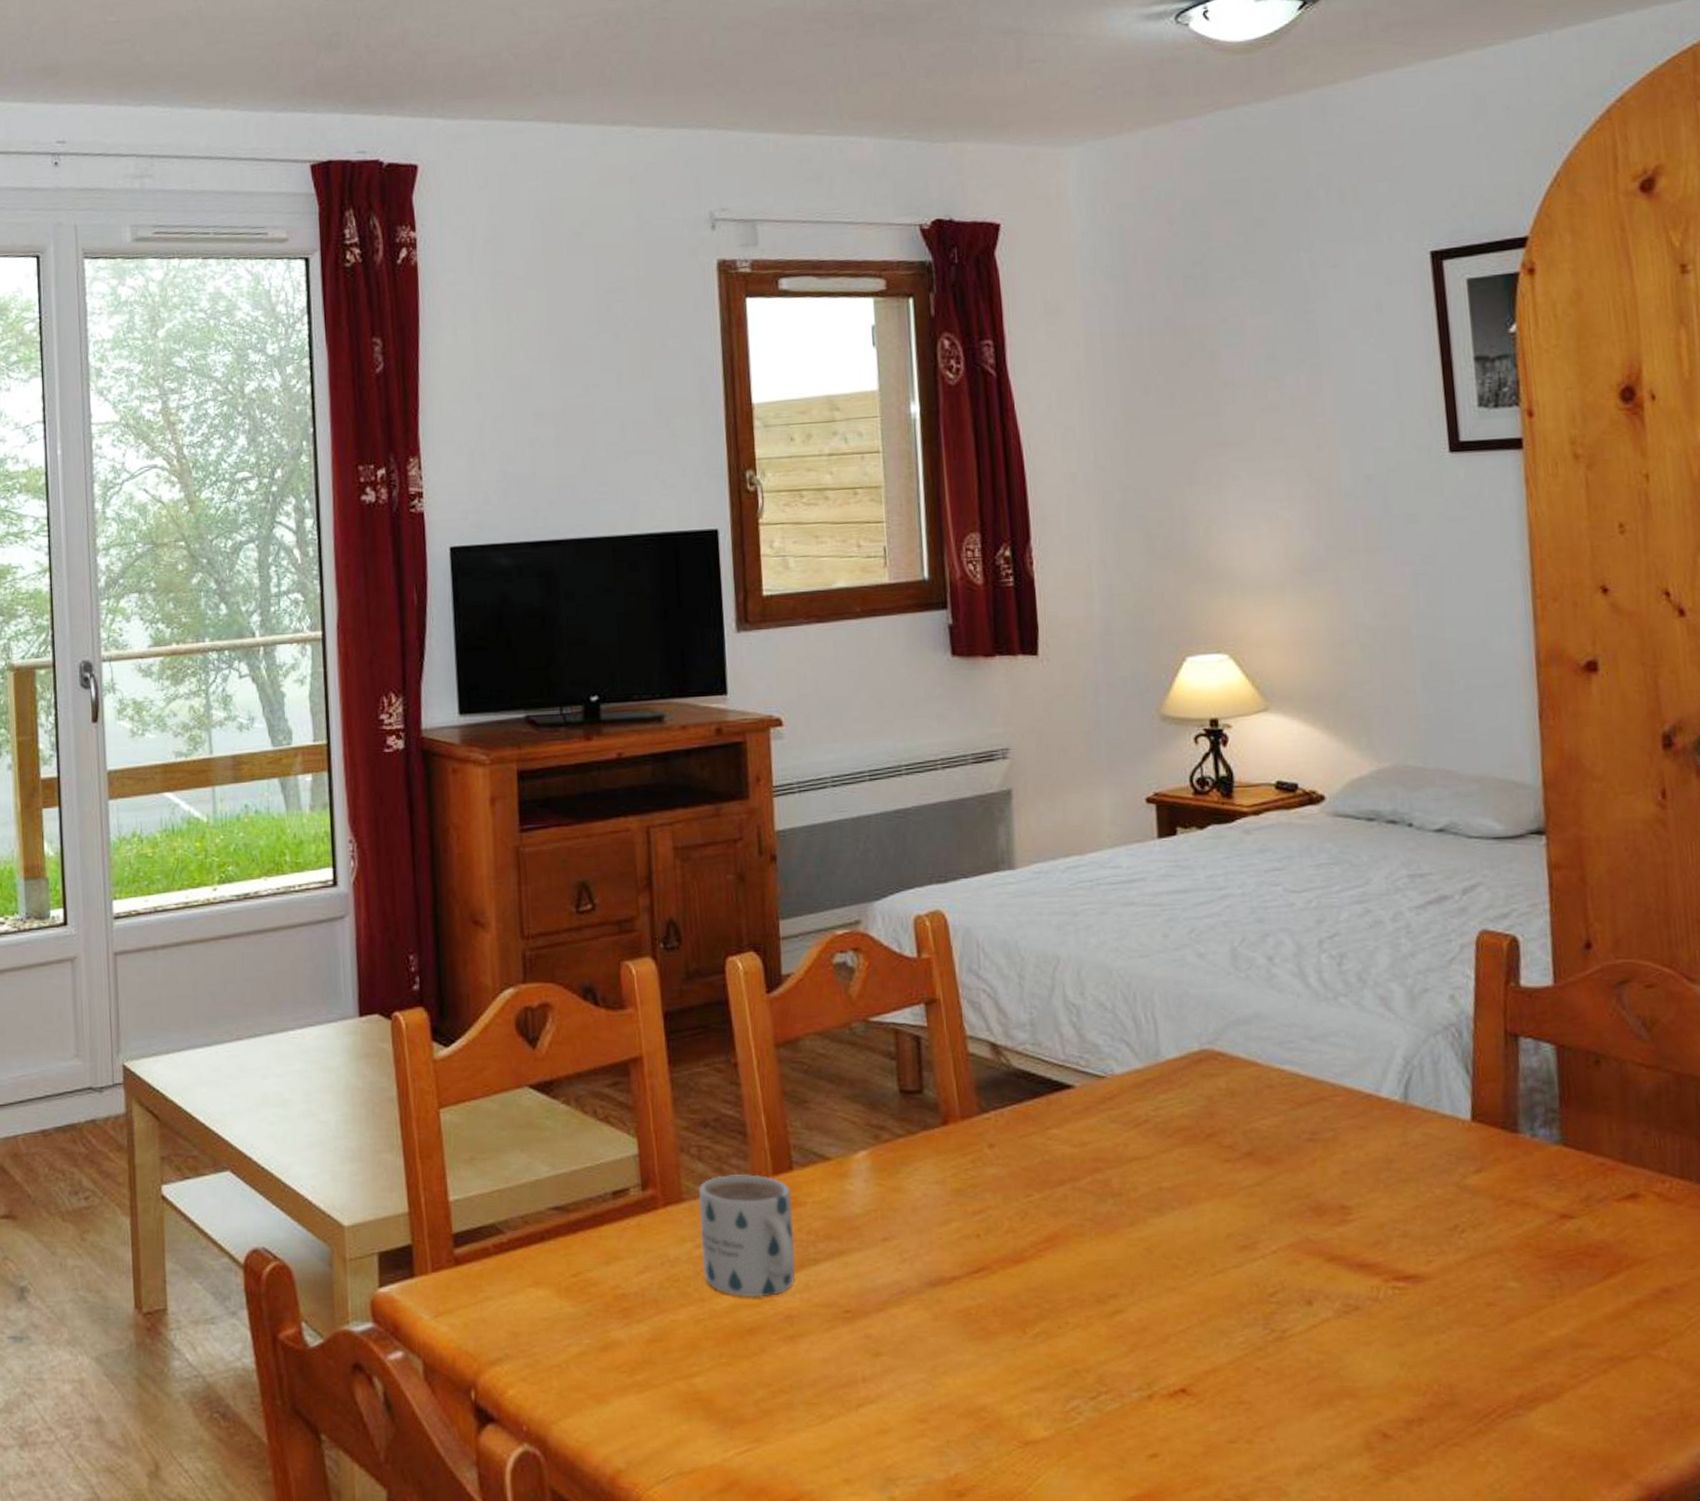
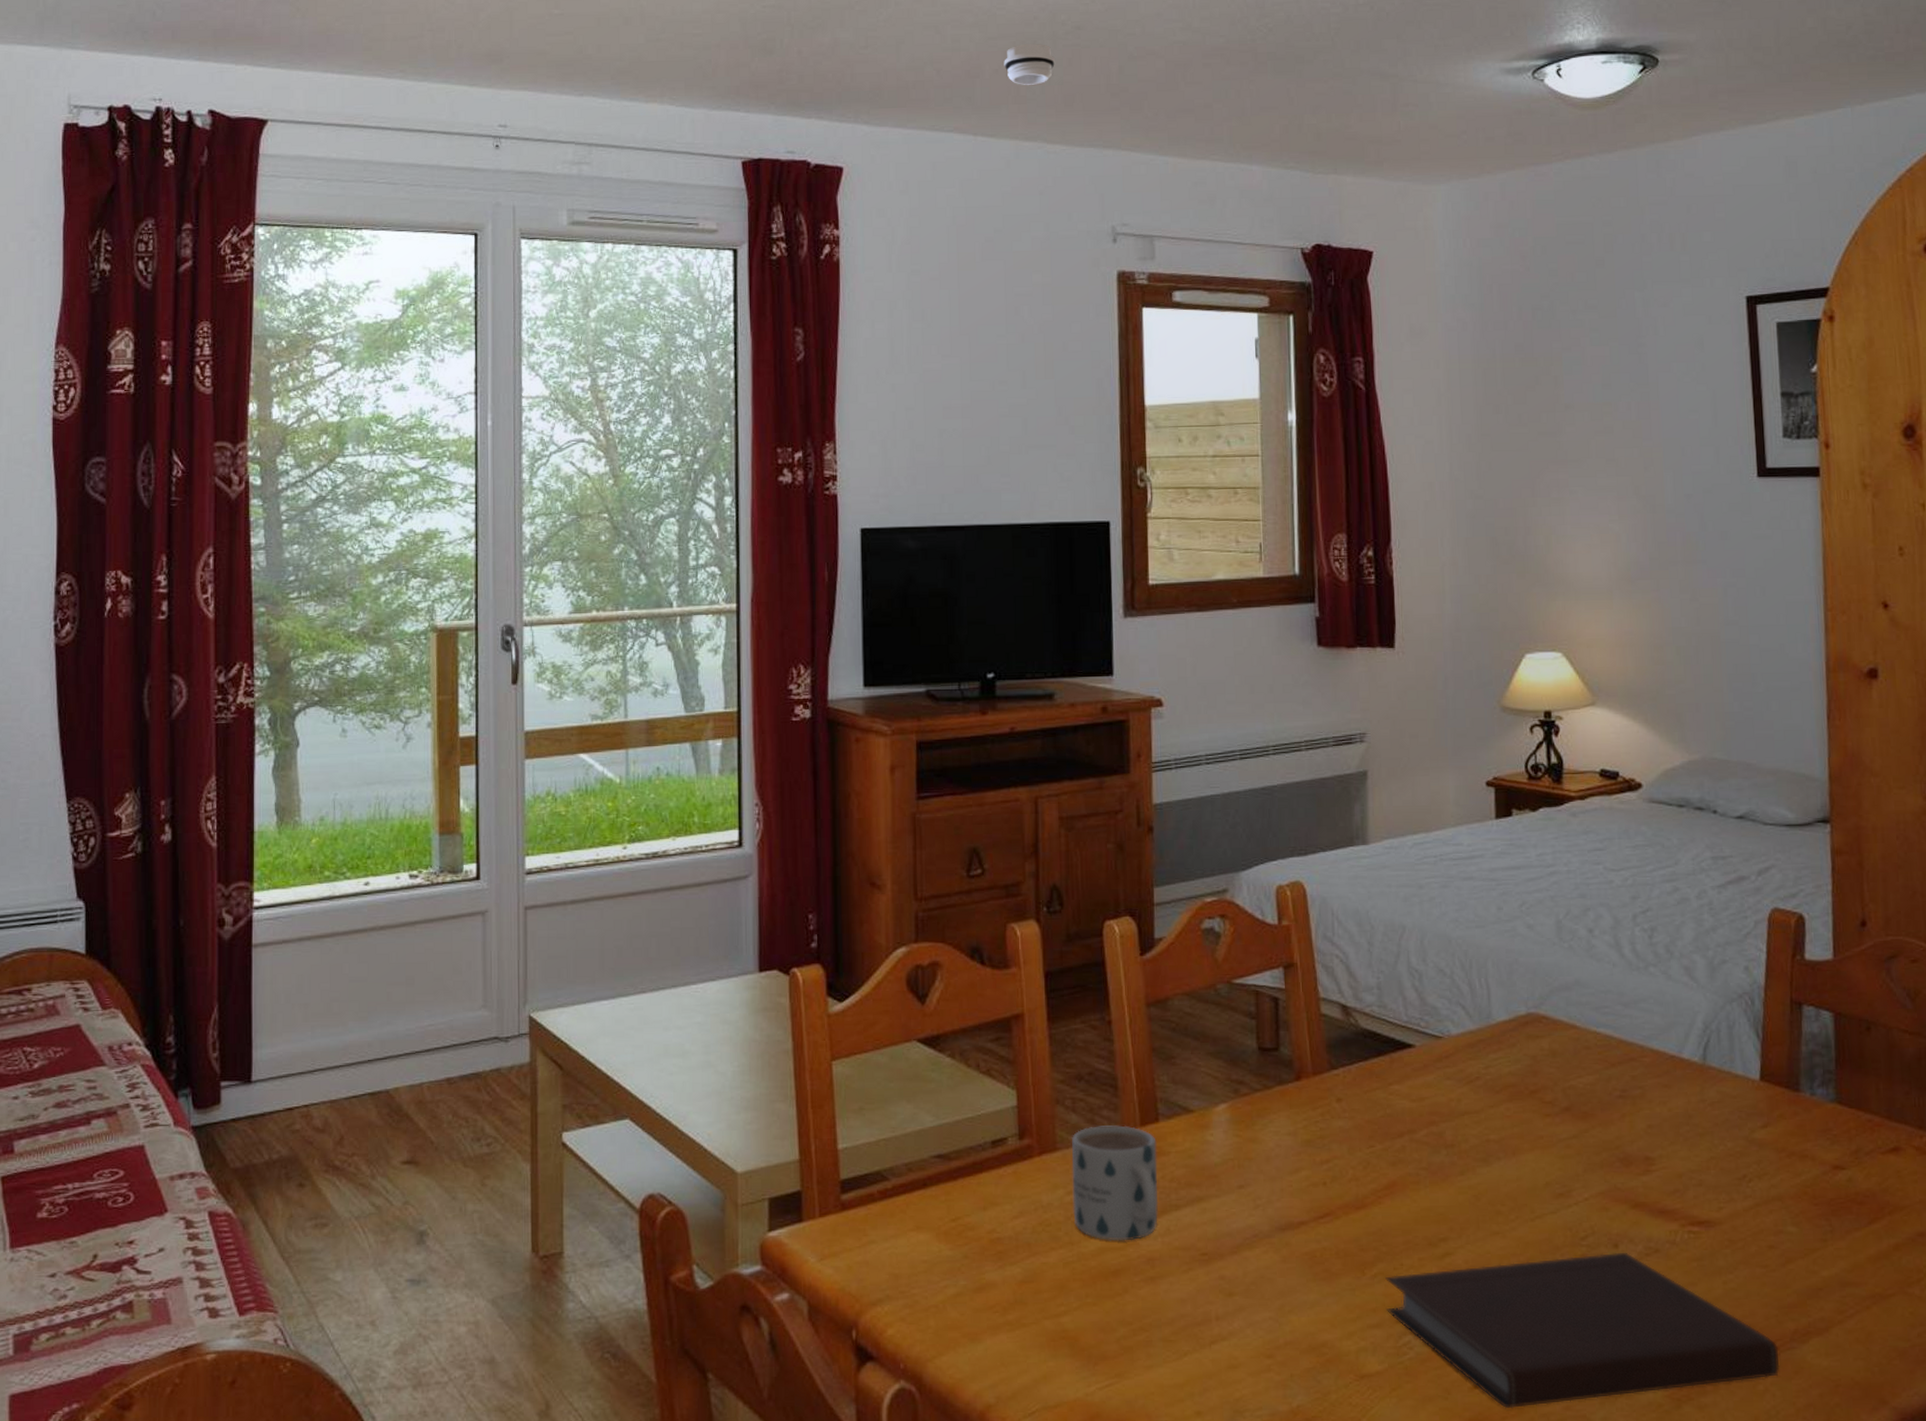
smoke detector: none [586,19,643,66] -> present [1004,43,1056,85]
notebook: none [1049,1309,1504,1480] -> present [1385,1252,1780,1409]

